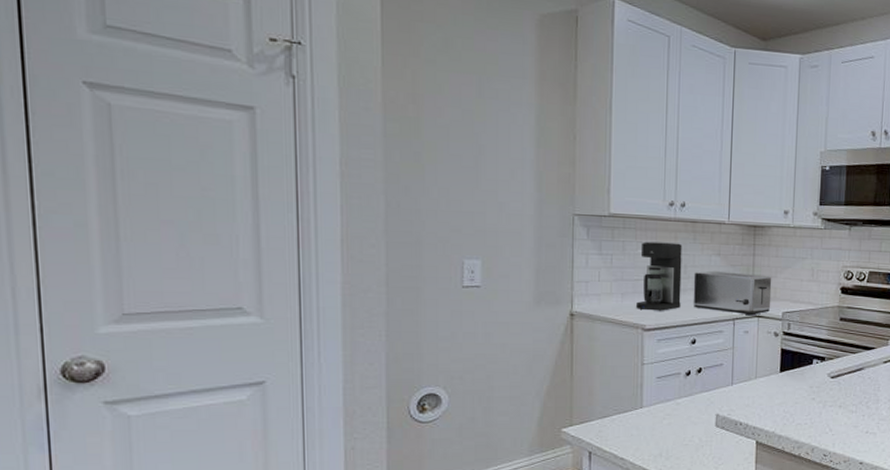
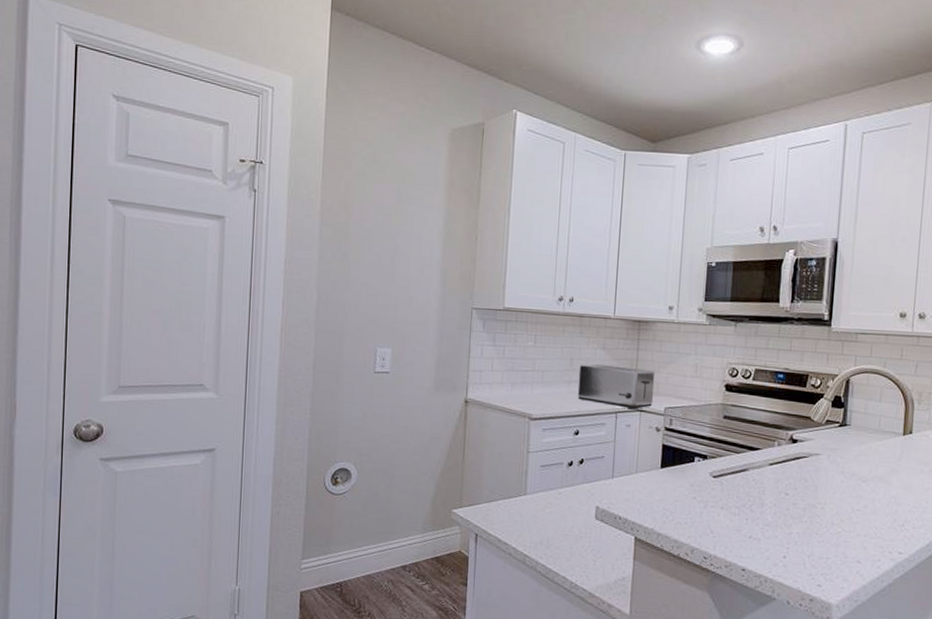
coffee maker: present [636,241,682,312] -> none [524,334,570,403]

